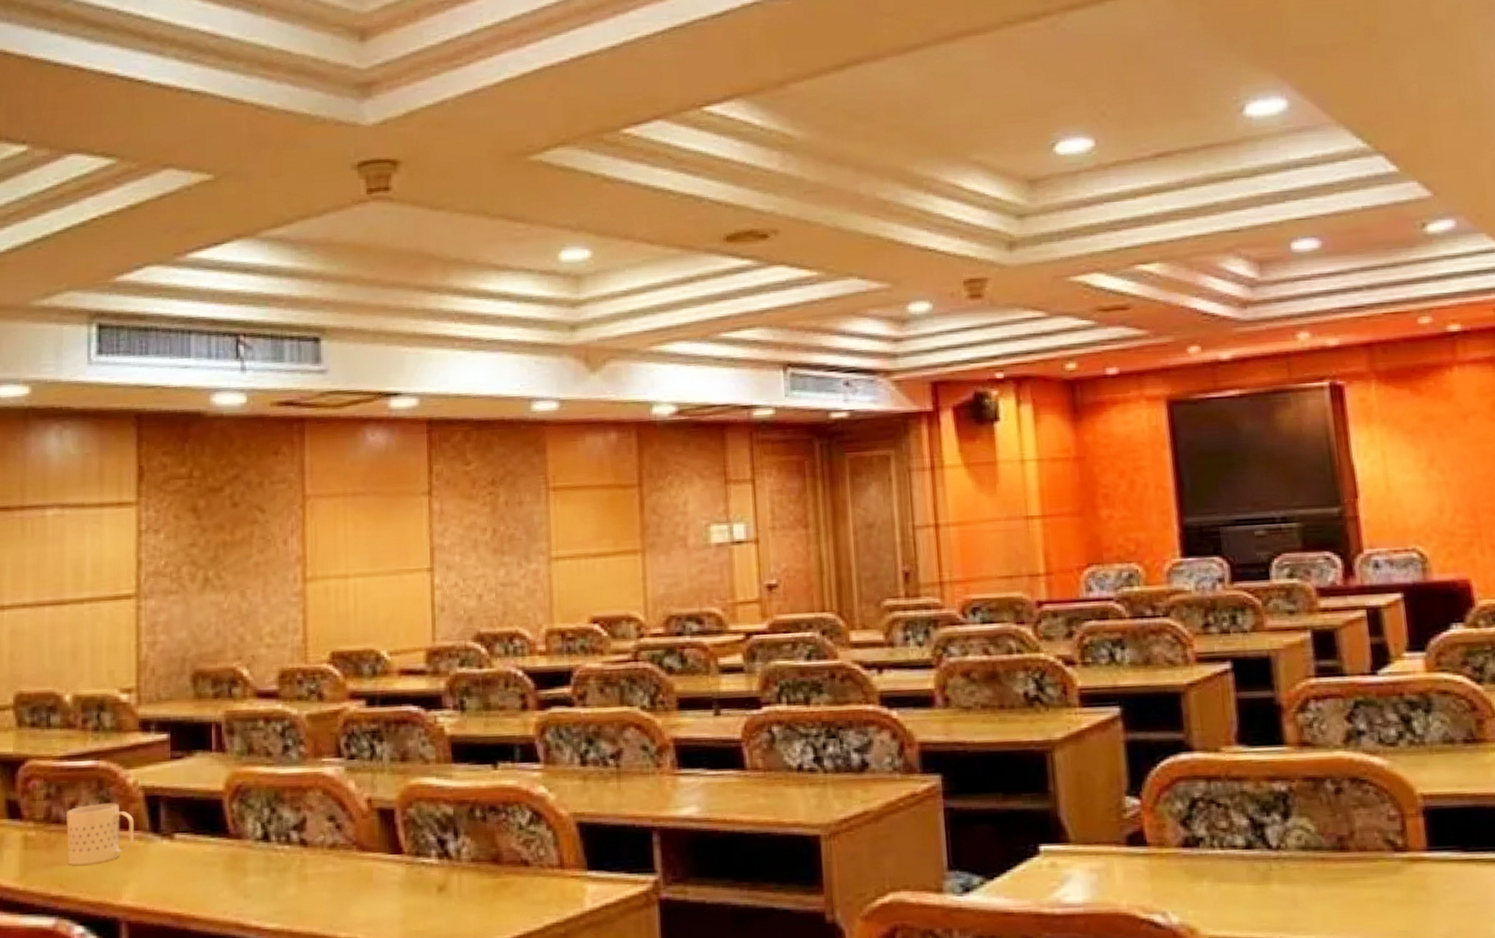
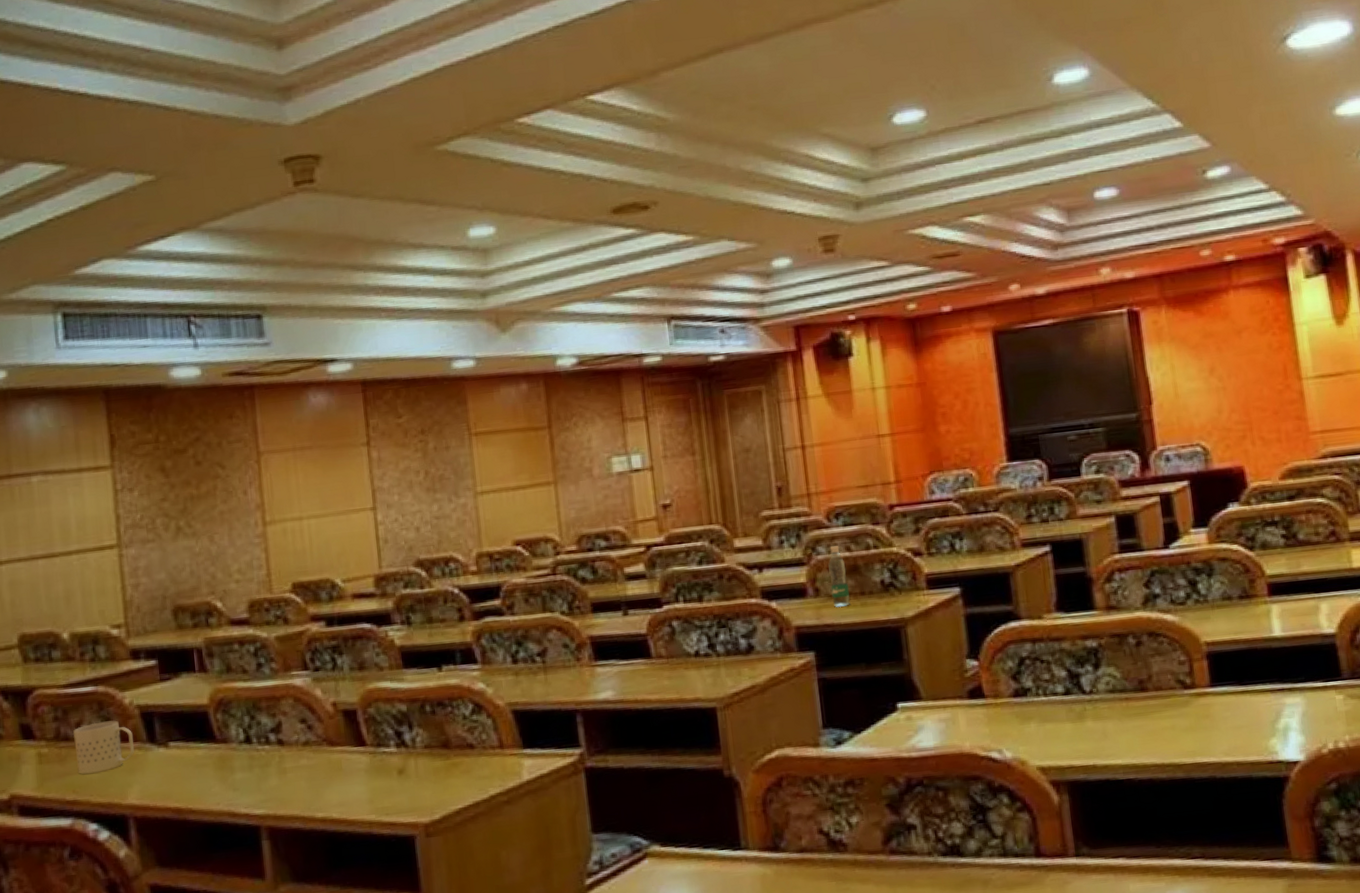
bottle: none [961,647,987,723] -> present [828,546,850,608]

